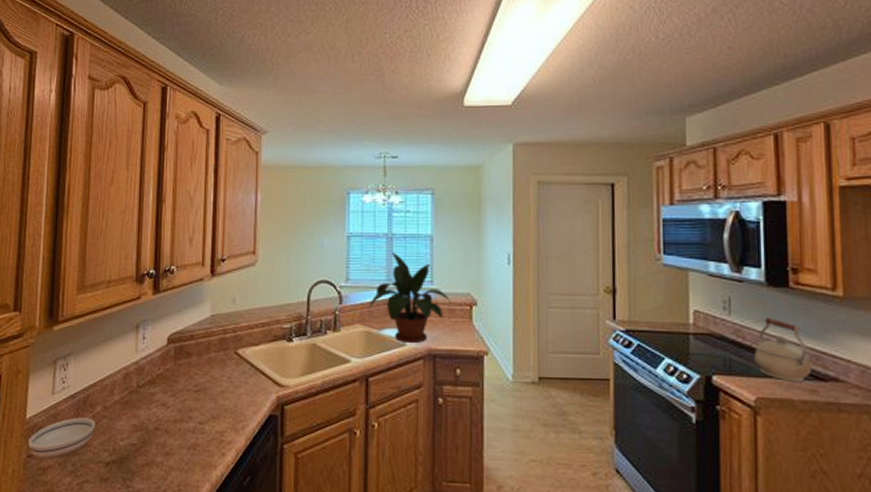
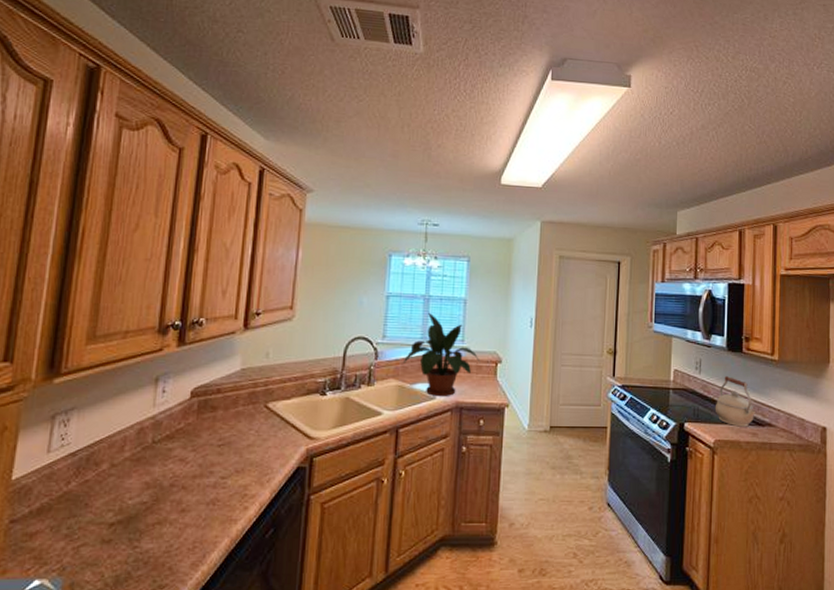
bowl: present [29,417,95,458] -> none [13,477,99,522]

